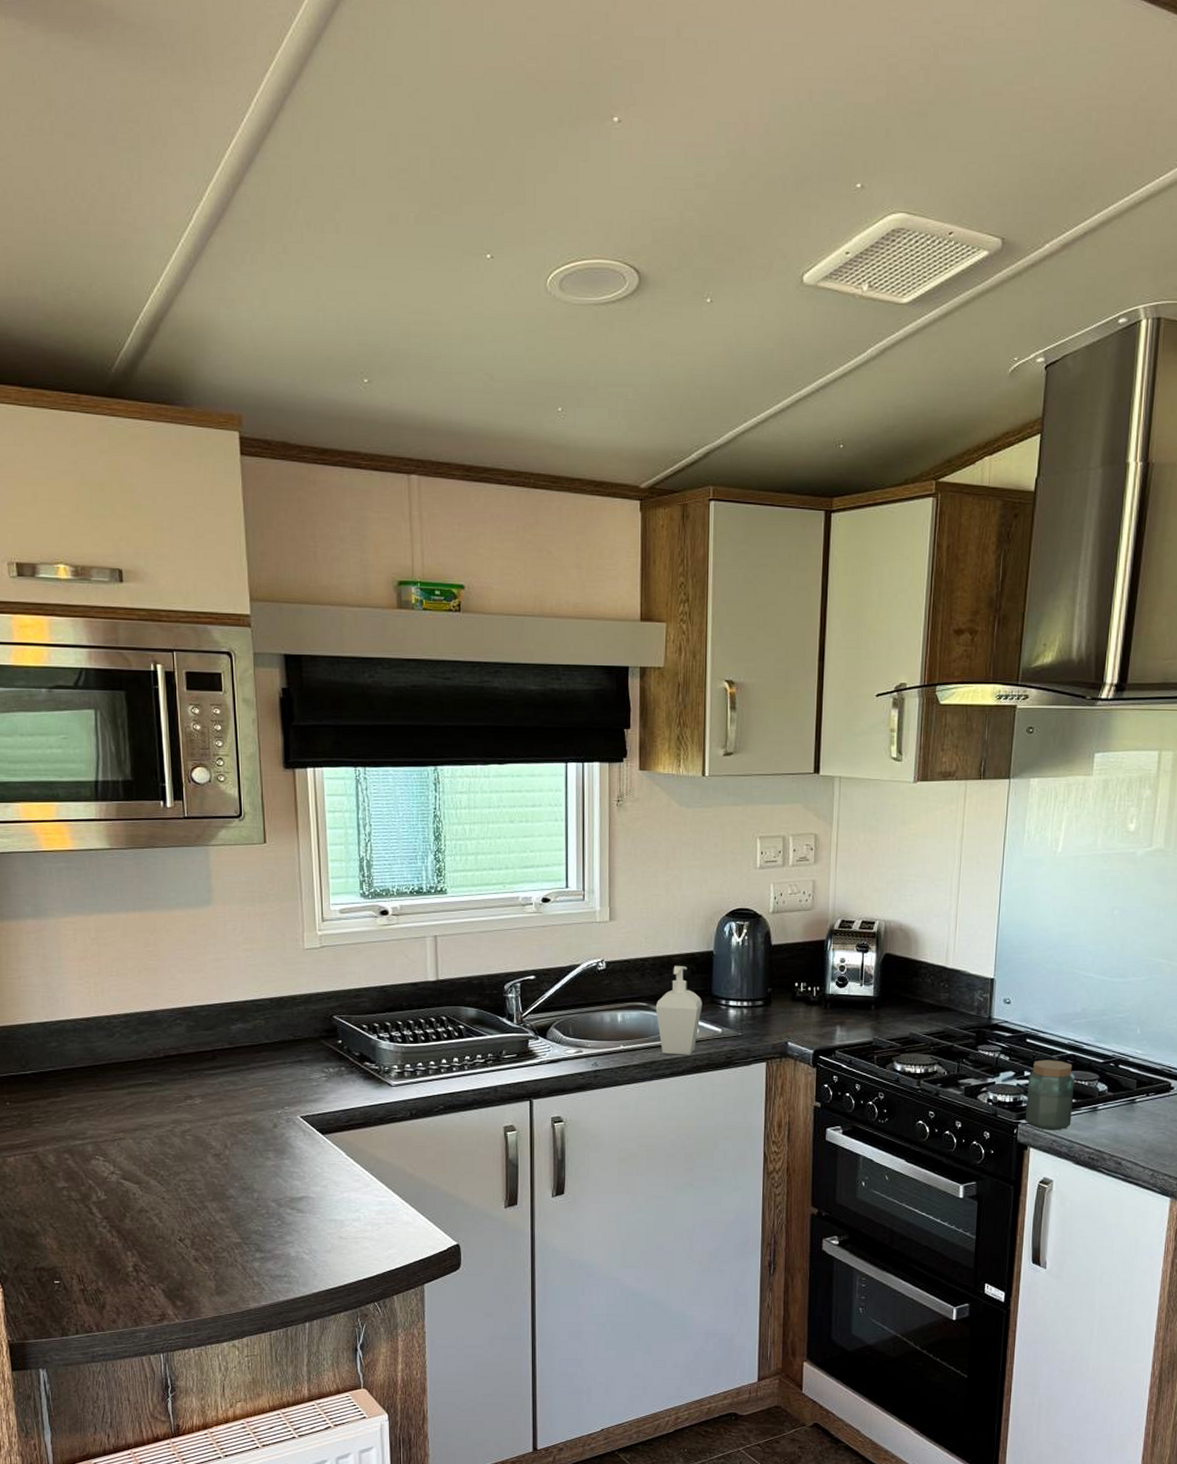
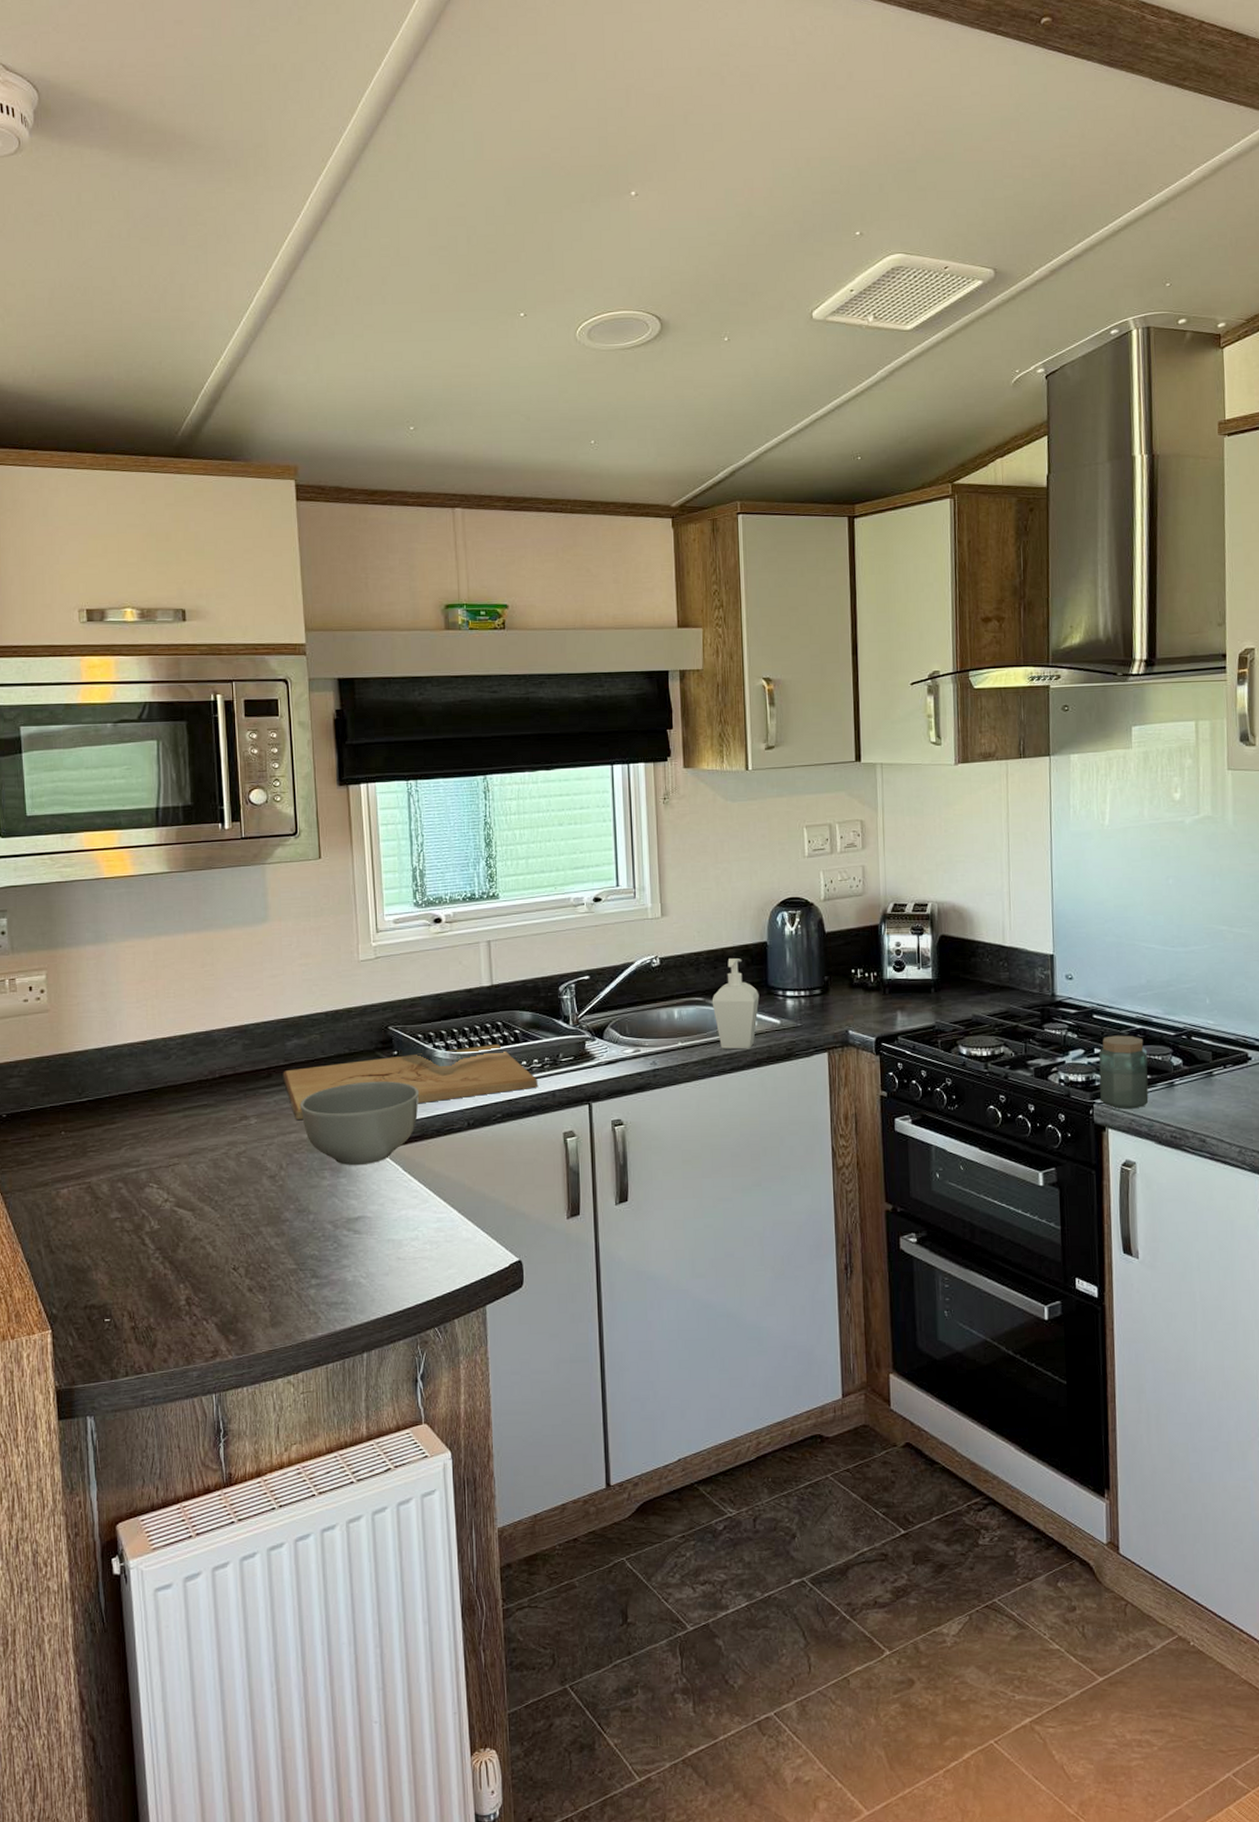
cutting board: none [227,1038,481,1102] -> present [283,1044,539,1120]
bowl: none [244,1068,363,1148] -> present [299,1081,420,1165]

